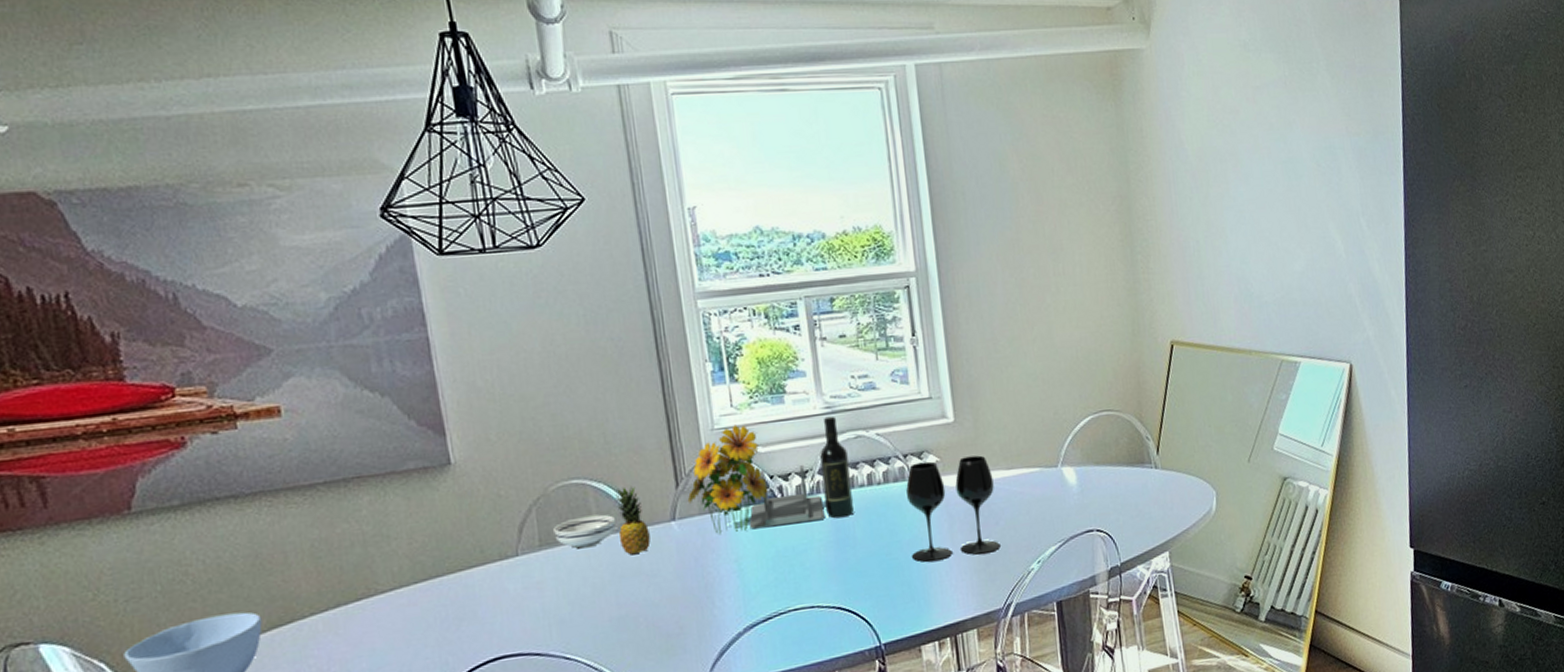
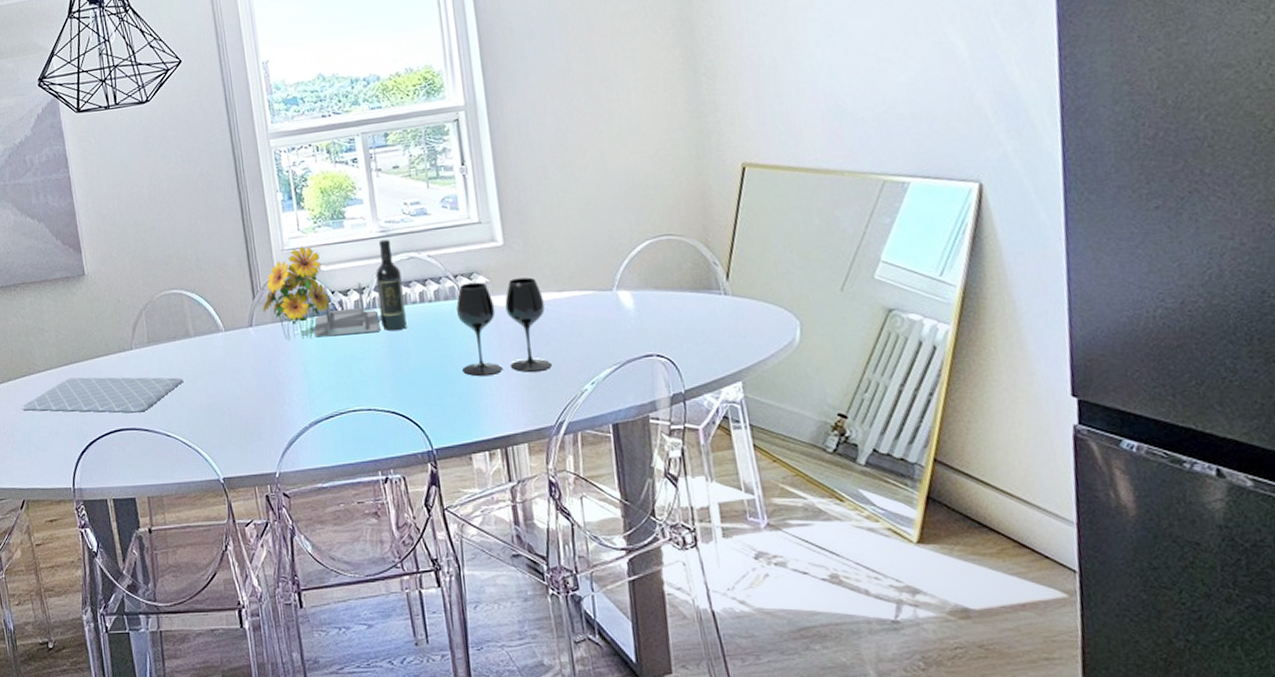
placemat: none [355,586,587,645] -> present [21,377,183,413]
bowl: present [553,514,616,549] -> none [158,319,205,347]
fruit: present [615,486,651,556] -> none [205,296,233,354]

